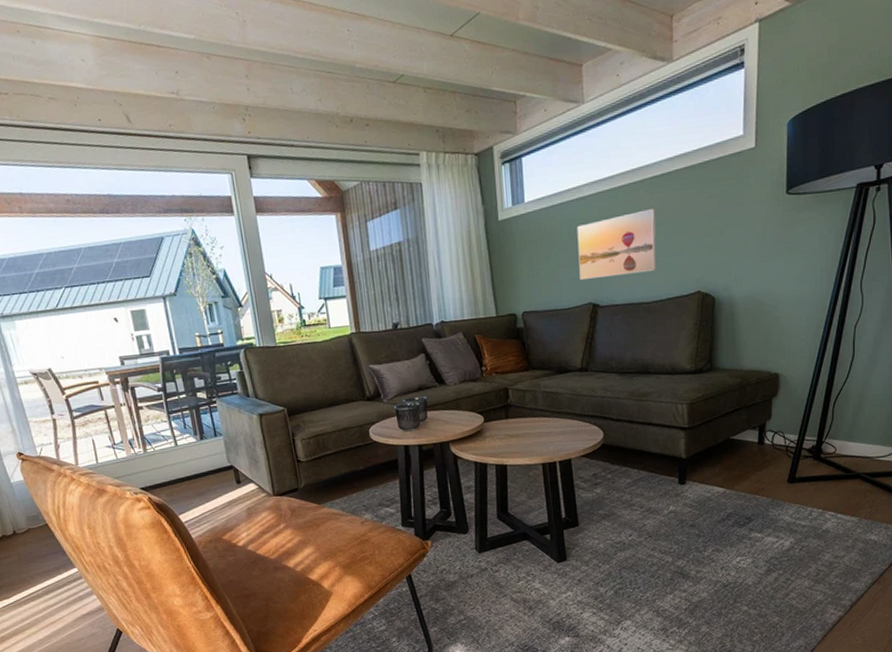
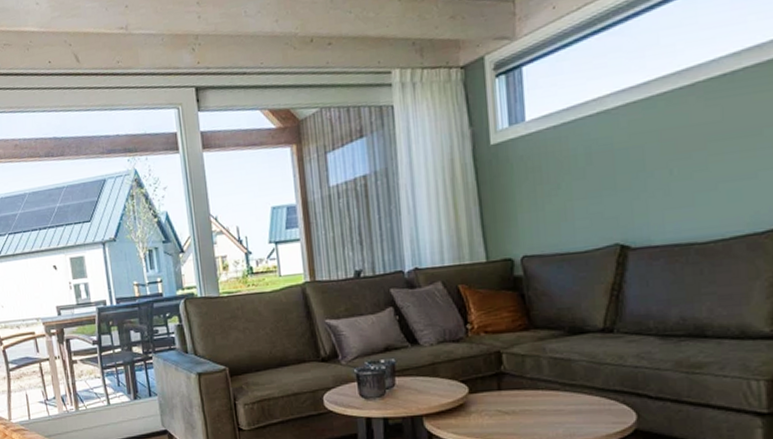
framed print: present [577,209,657,281] -> none [597,119,717,216]

